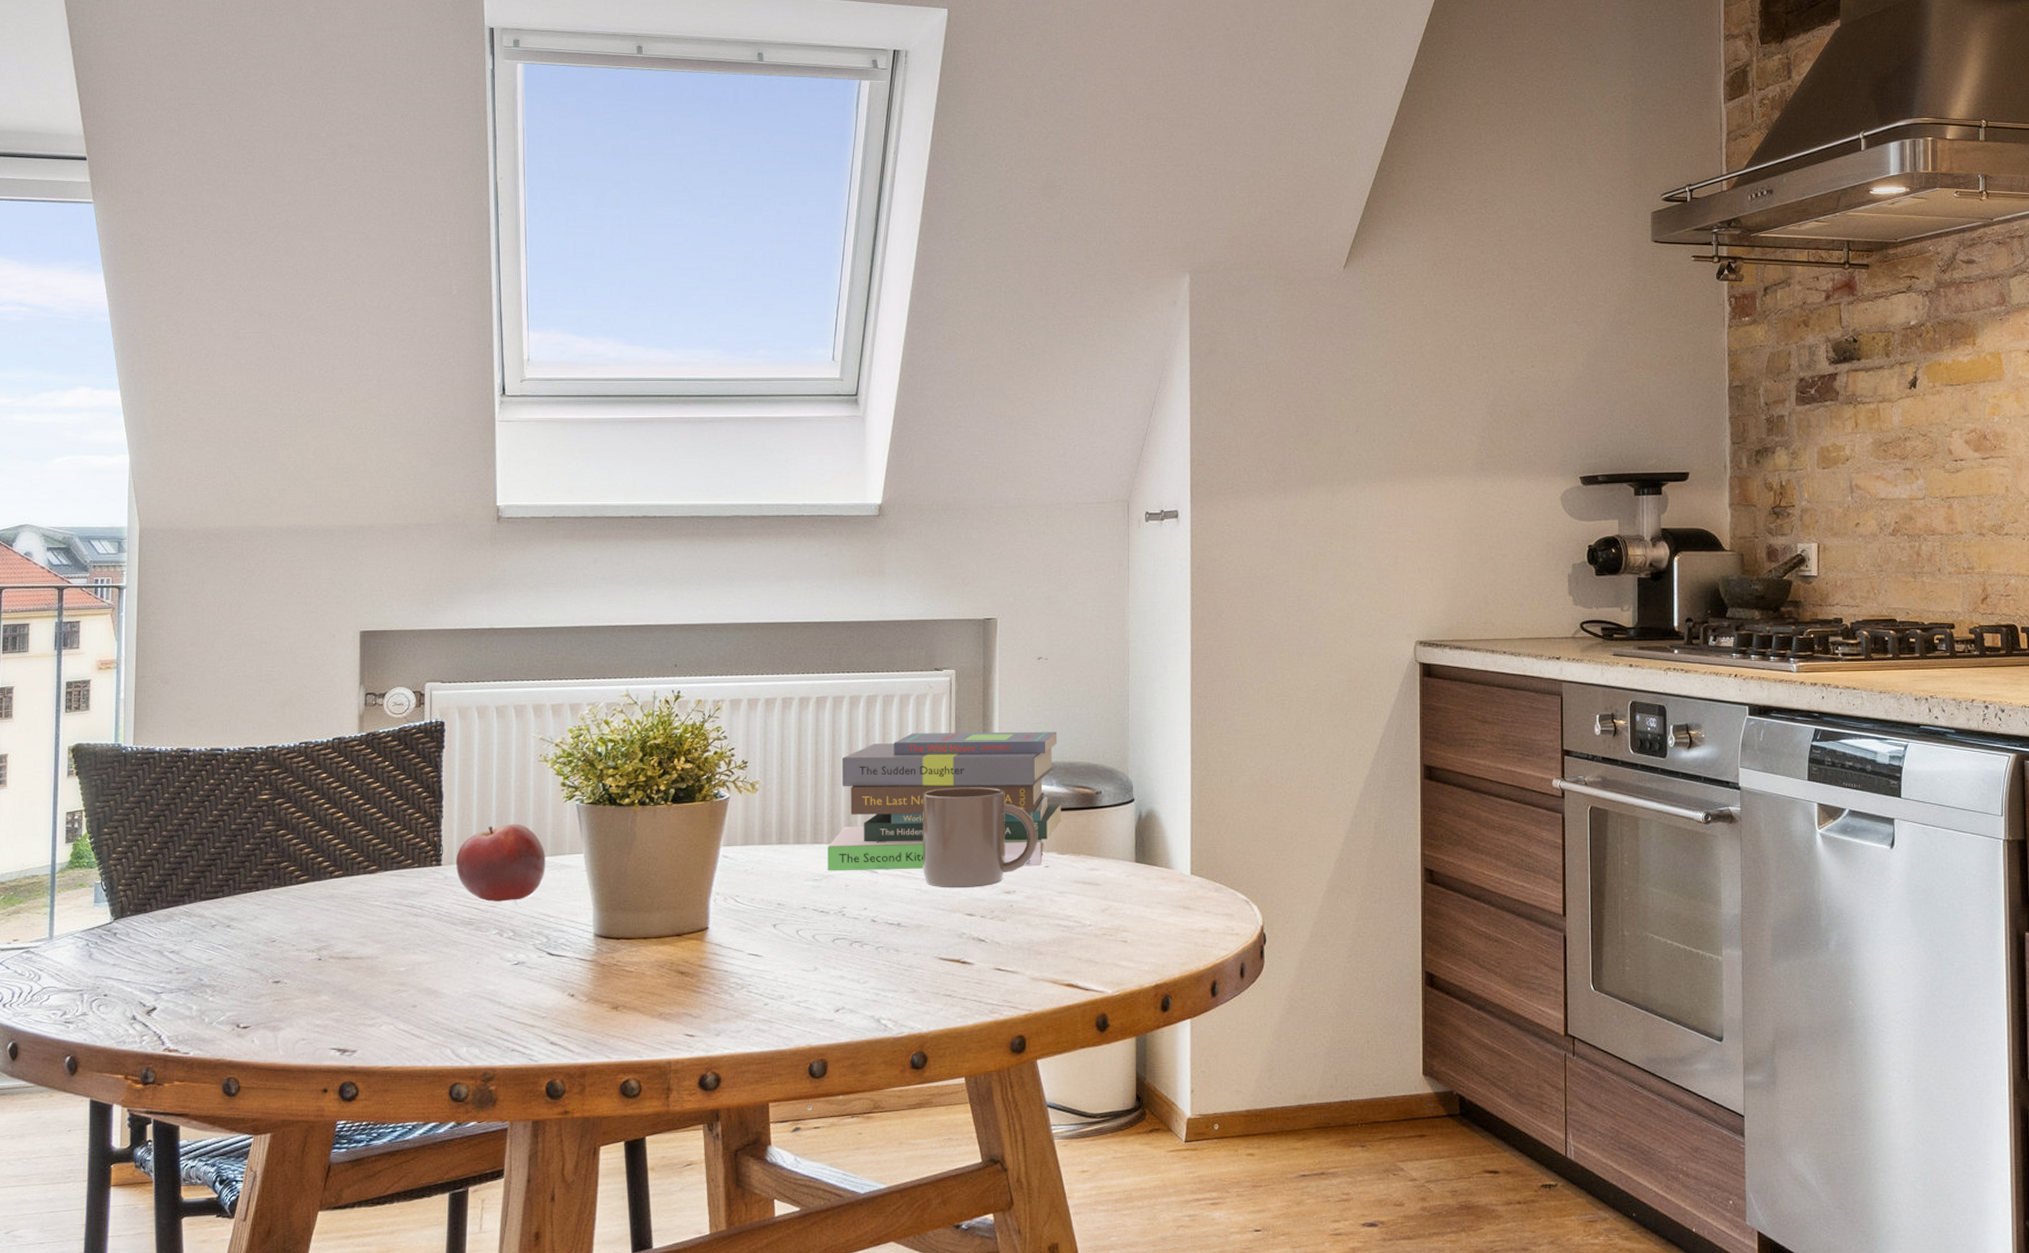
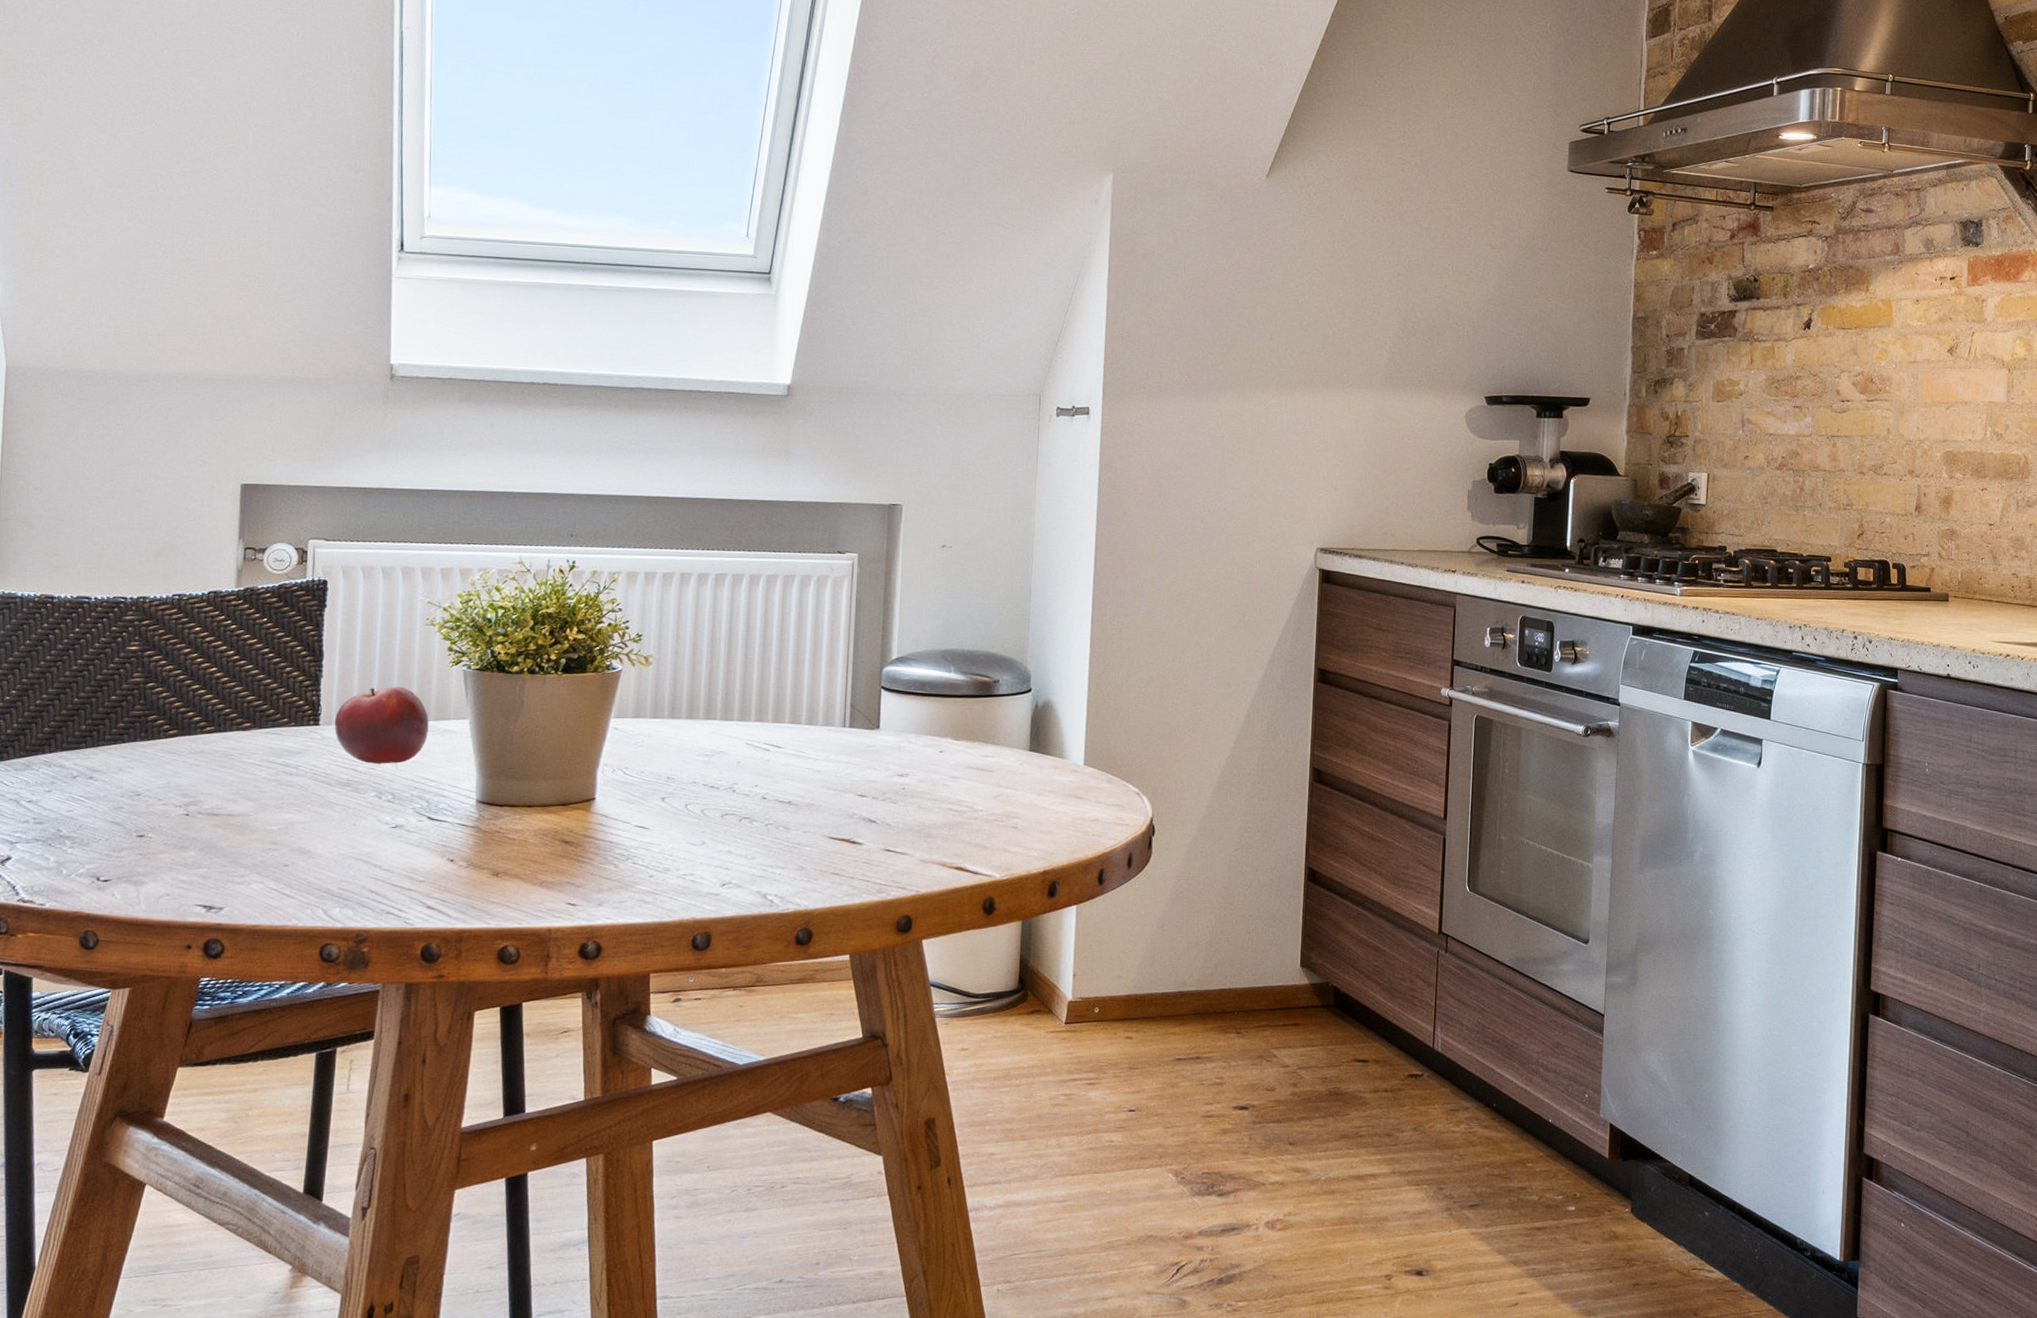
books: present [827,732,1061,871] -> none [719,614,958,751]
mug: present [922,787,1038,888] -> none [815,669,934,770]

